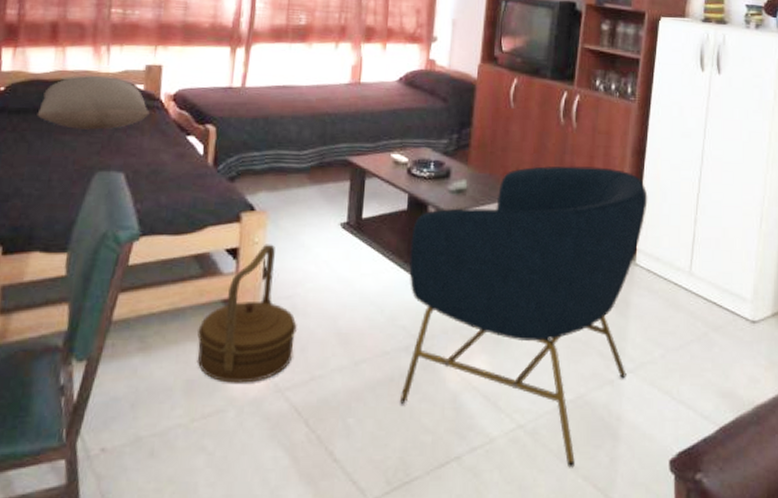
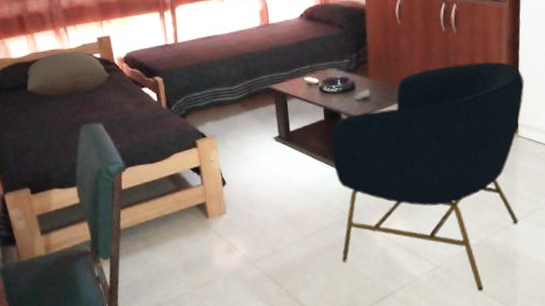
basket: present [197,244,297,383] -> none [183,160,257,262]

